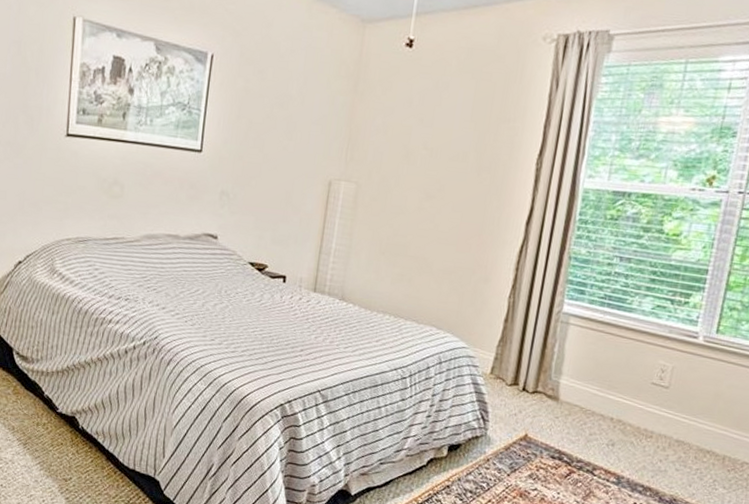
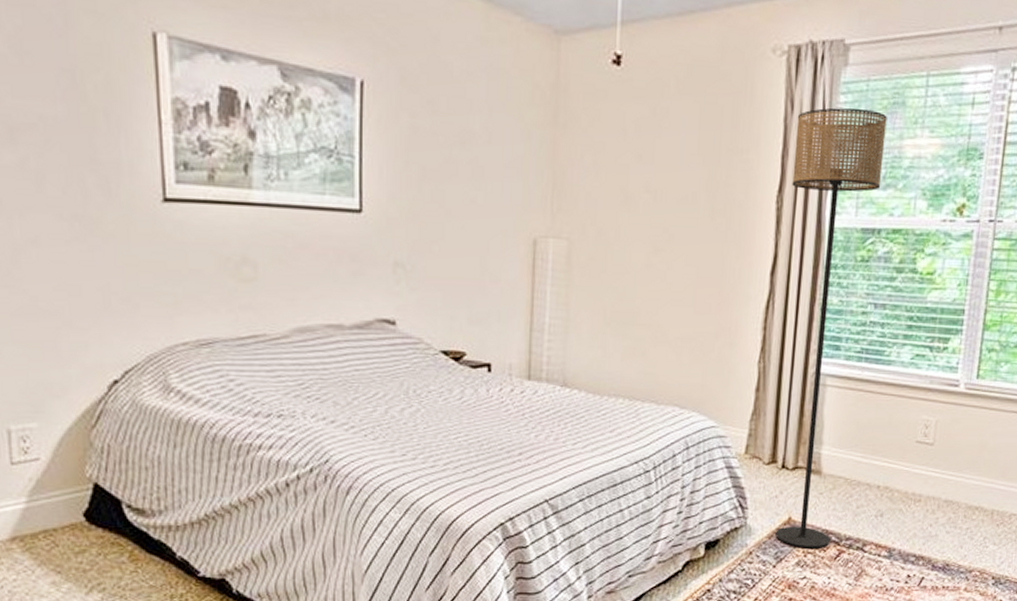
floor lamp: none [512,87,645,466] -> present [775,107,887,548]

